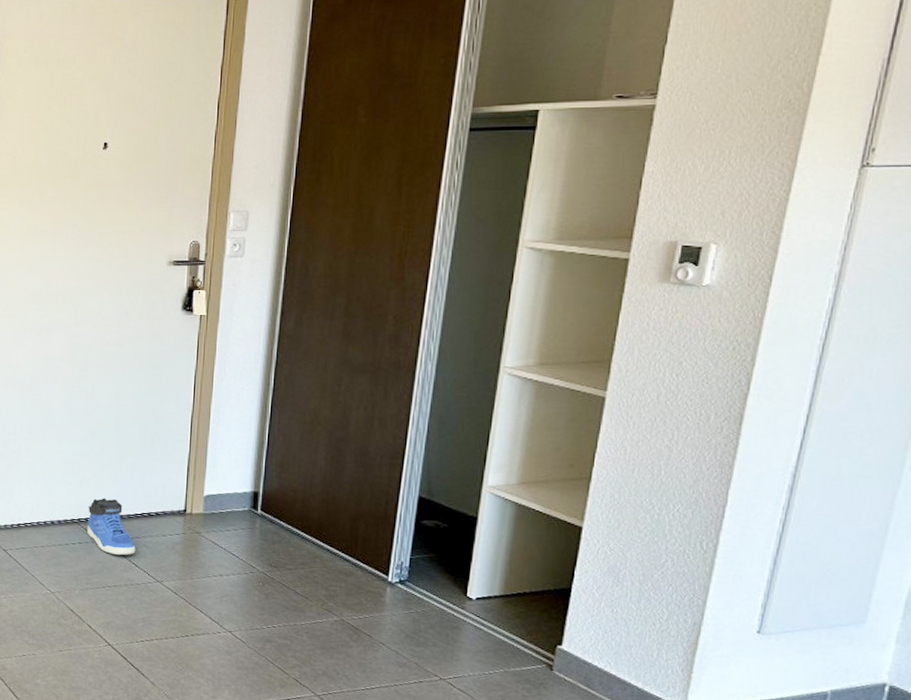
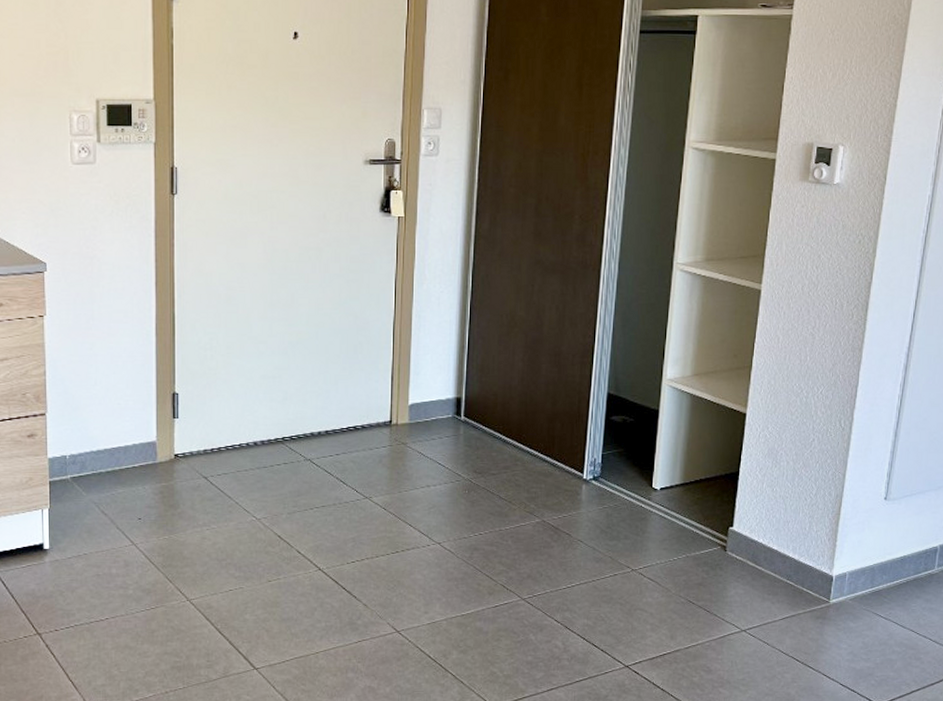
sneaker: present [87,498,136,556] -> none [292,413,343,474]

